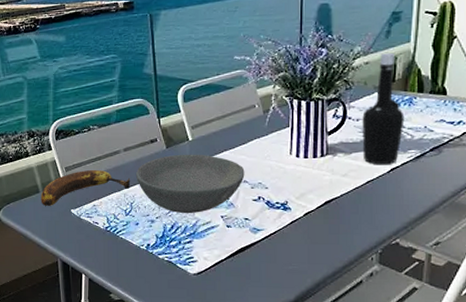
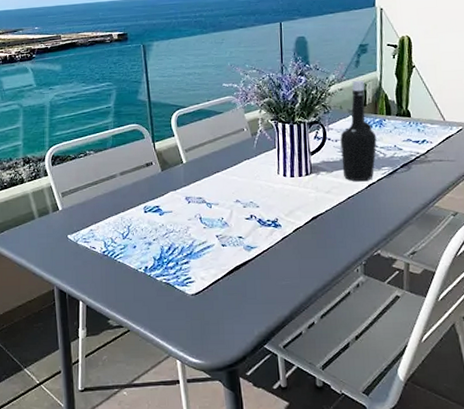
banana: present [41,169,131,206] -> none [36,194,127,233]
bowl: present [136,154,245,214] -> none [133,176,237,235]

